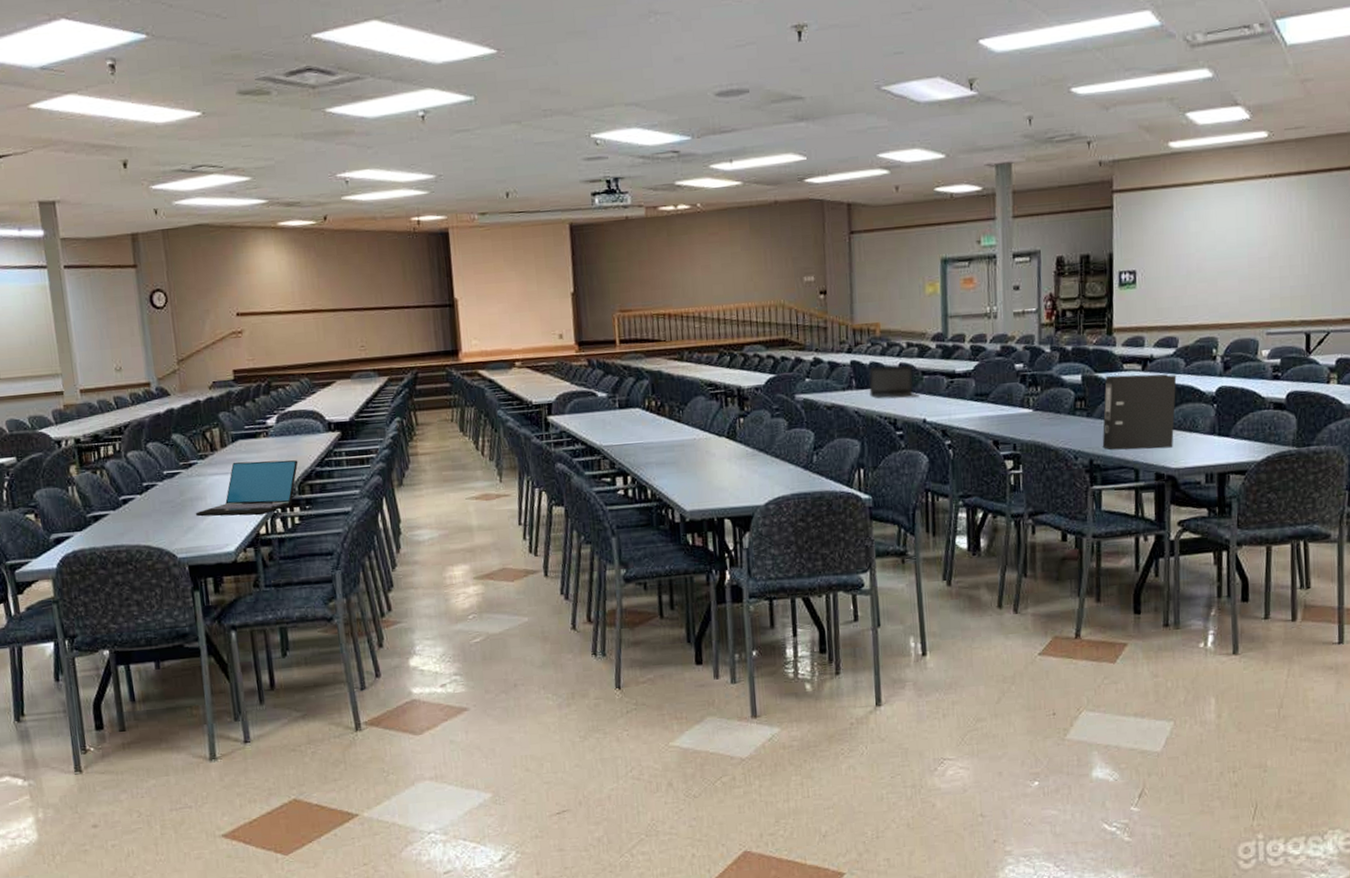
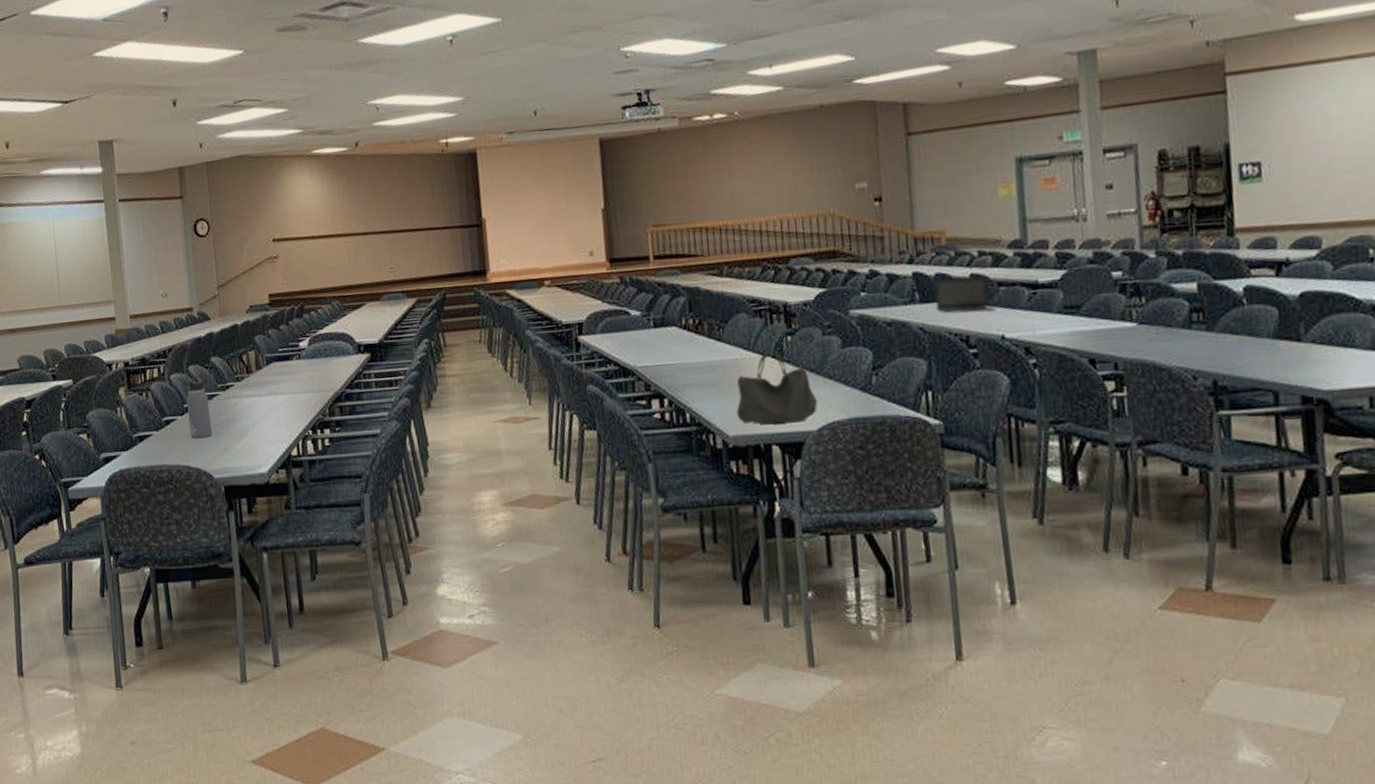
water bottle: none [145,451,175,518] -> present [186,374,212,439]
laptop: present [195,460,299,516] -> none [231,382,329,437]
handbag: none [693,431,766,500] -> present [736,350,818,425]
binder: present [1102,374,1177,450] -> none [1227,280,1323,369]

